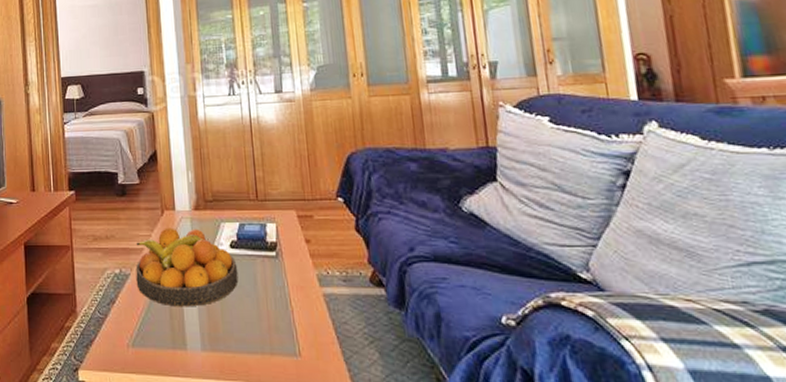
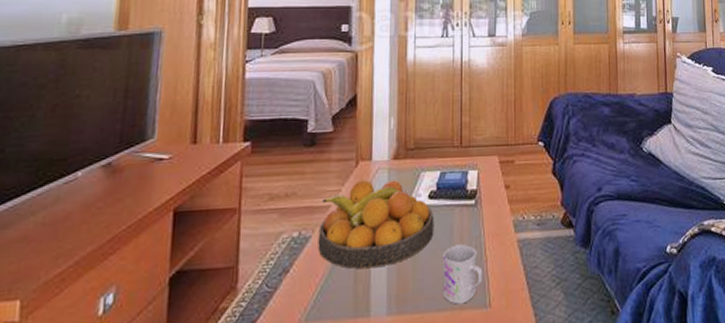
mug: none [247,293,291,350] -> present [441,244,483,305]

